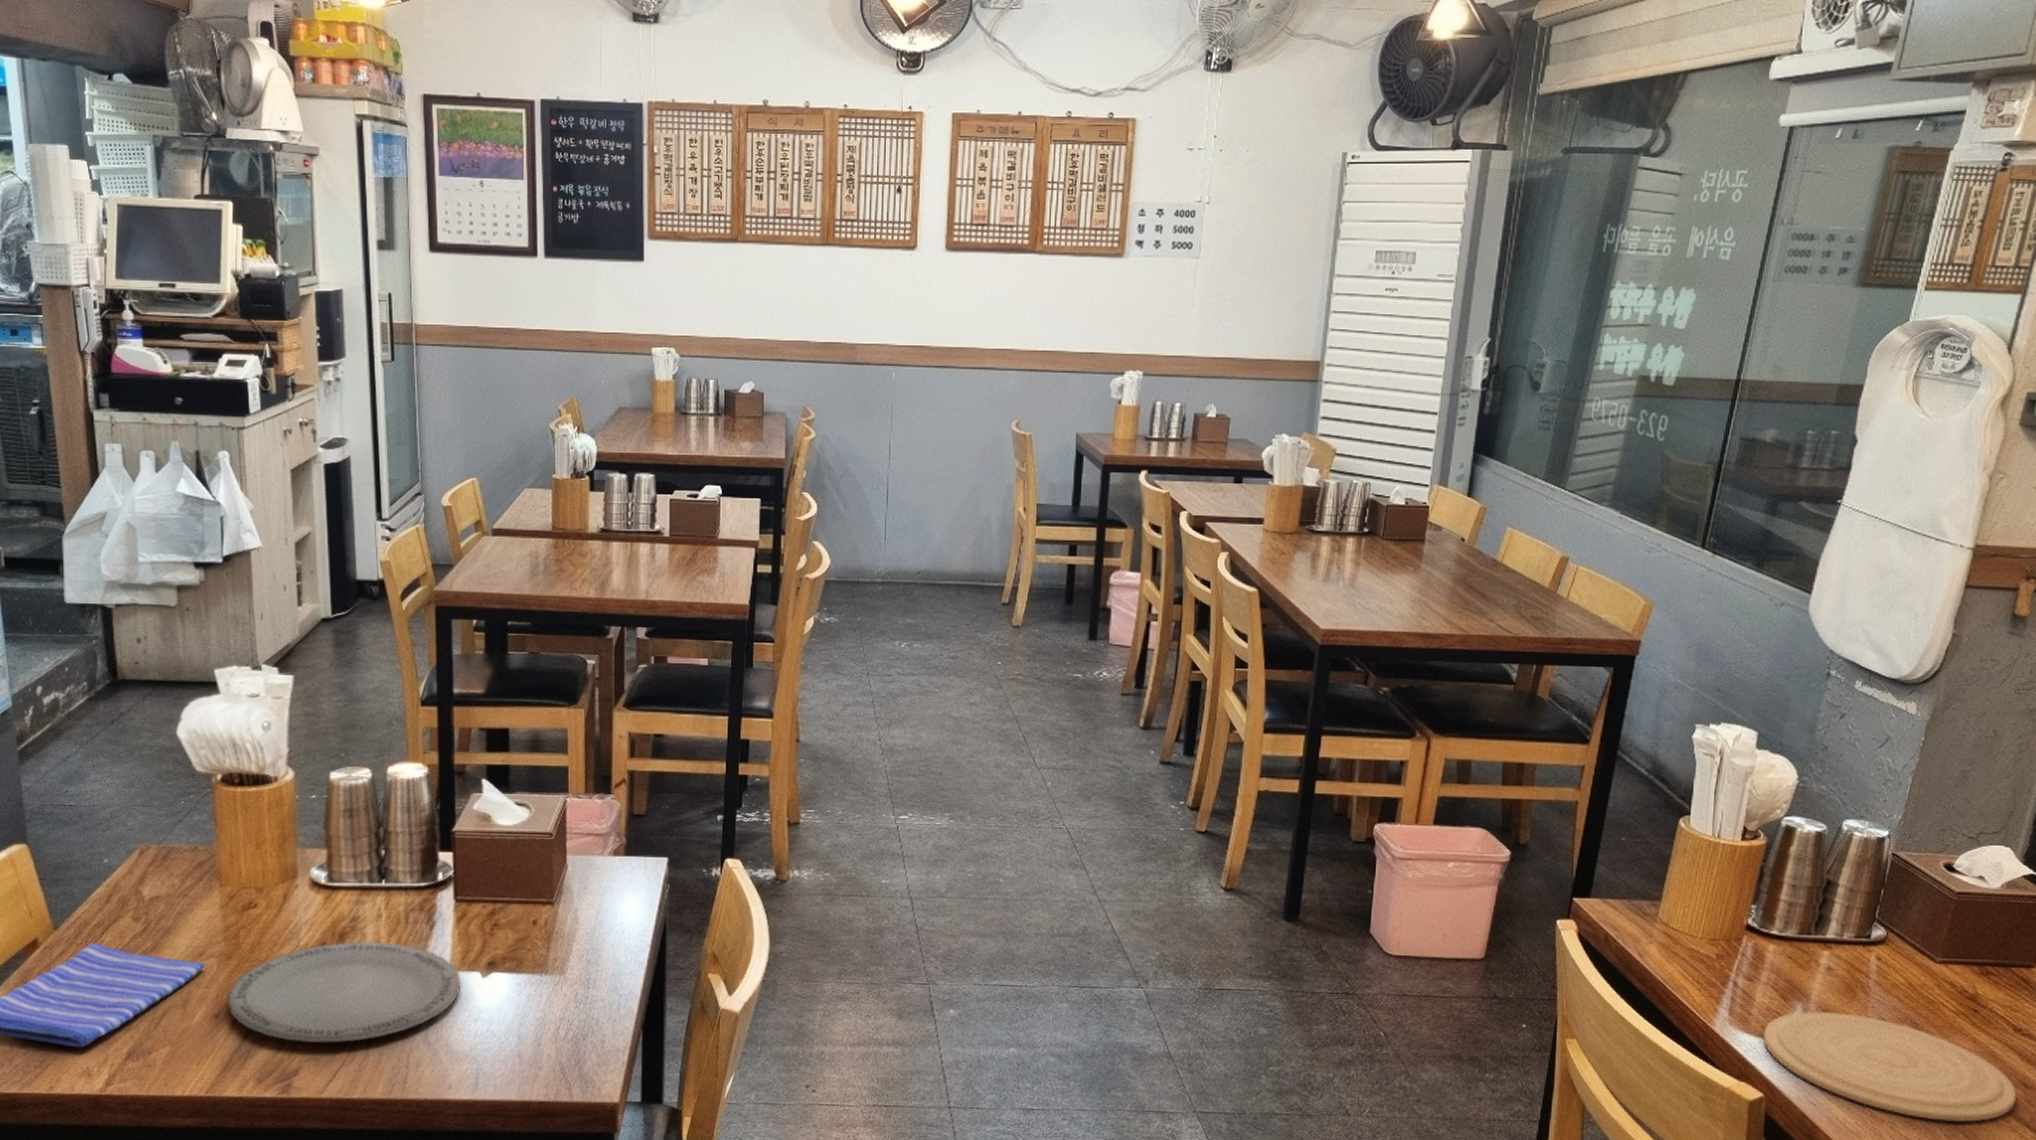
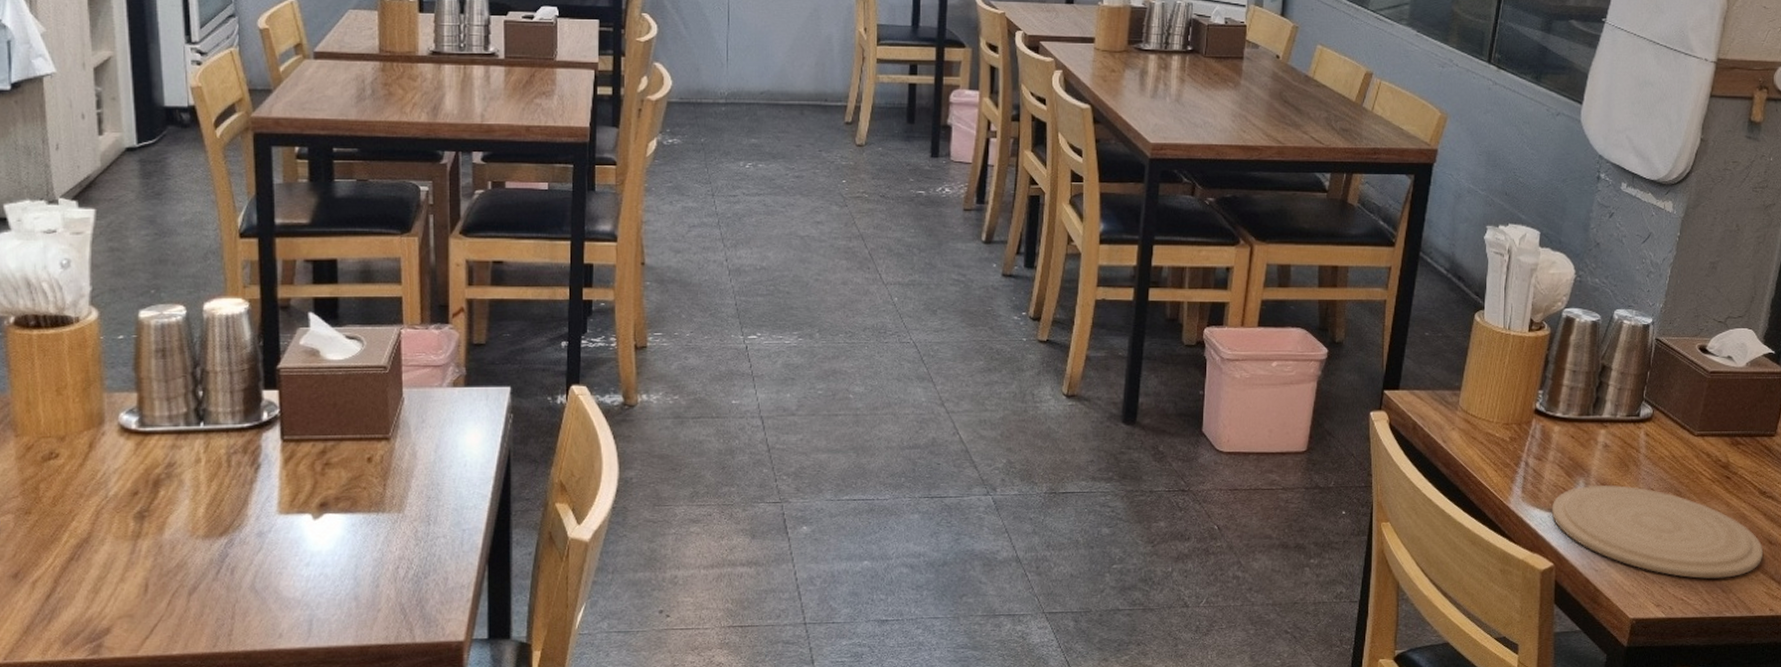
plate: present [228,941,461,1043] -> none [27,488,291,599]

